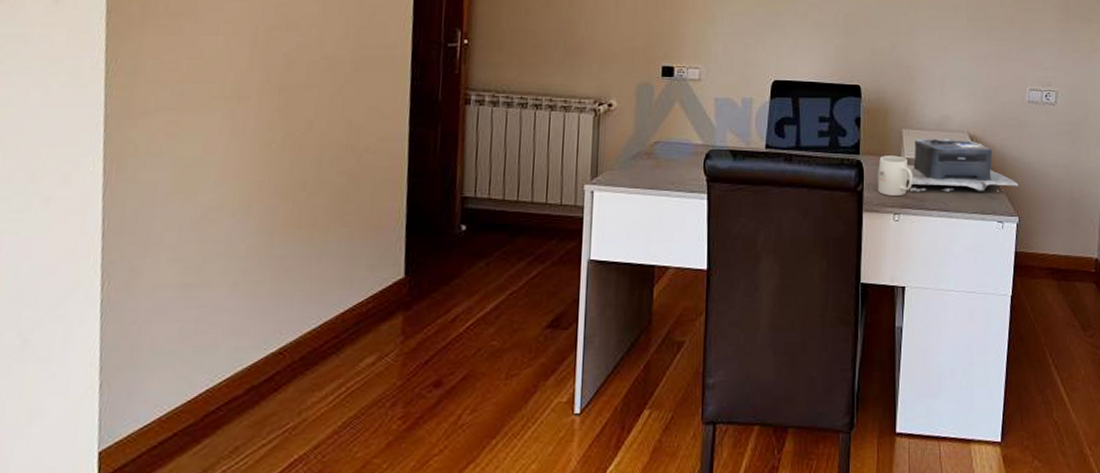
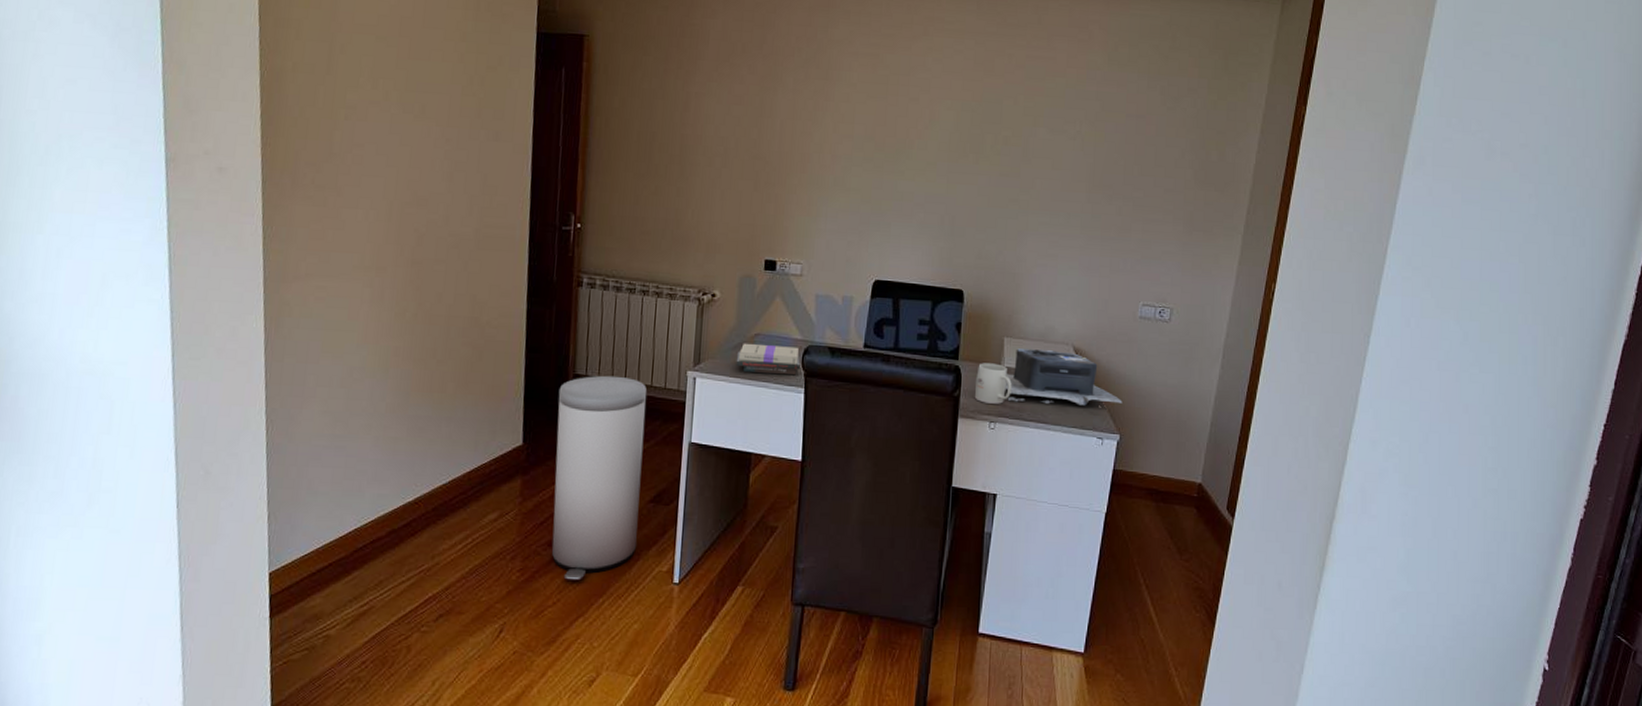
pedal bin: none [438,195,541,423] -> present [552,375,646,581]
books: none [635,151,702,182] -> present [736,343,800,376]

